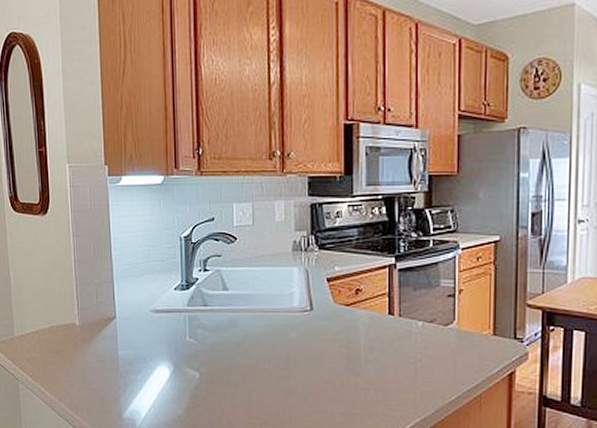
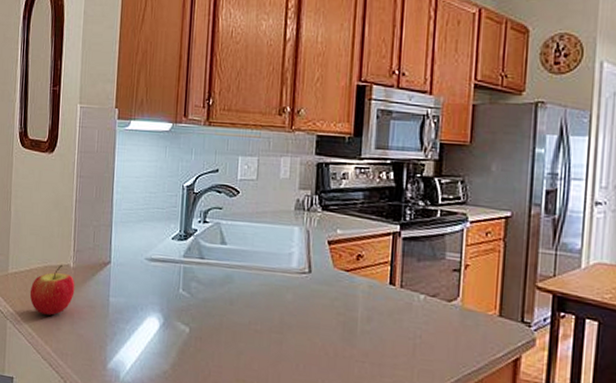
apple: none [38,323,83,373] -> present [29,264,75,316]

